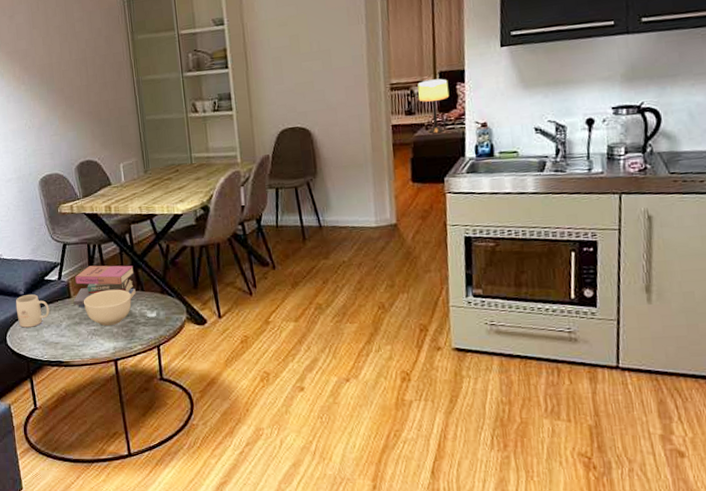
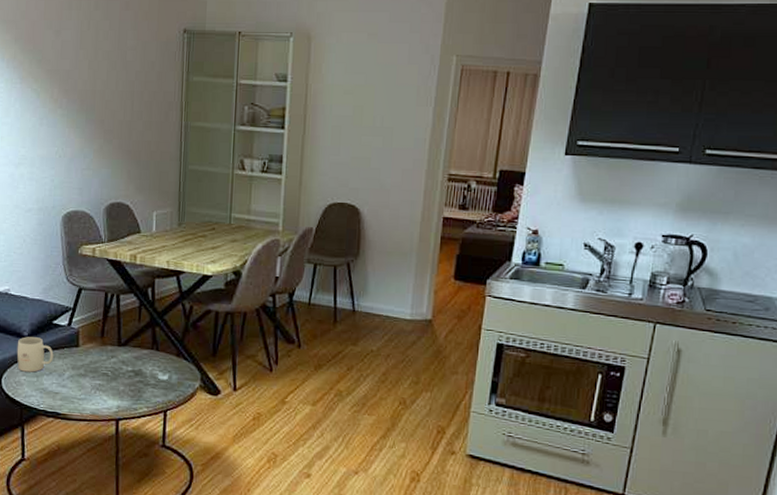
books: present [73,265,136,308] -> none [80,316,151,359]
bowl: present [83,289,132,327] -> none [91,344,145,383]
table lamp: present [417,78,450,134] -> none [474,176,507,234]

